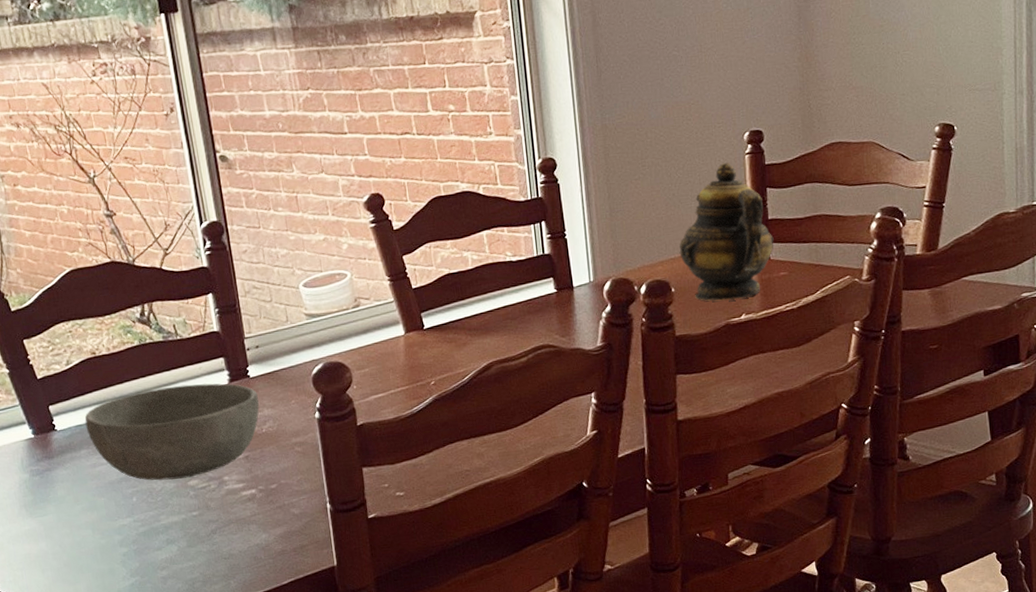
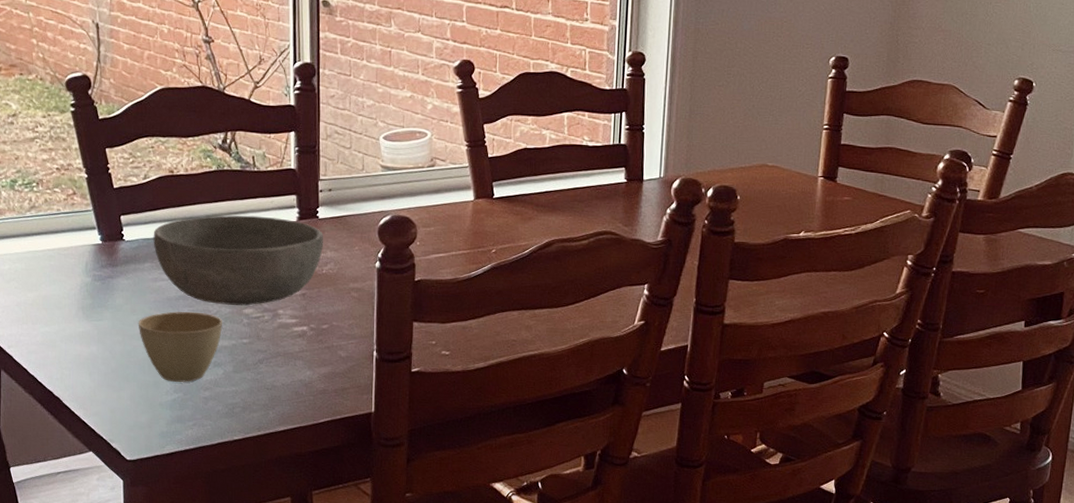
cup: none [83,491,170,567] -> present [138,311,222,382]
teapot: present [679,163,774,301] -> none [750,83,843,216]

